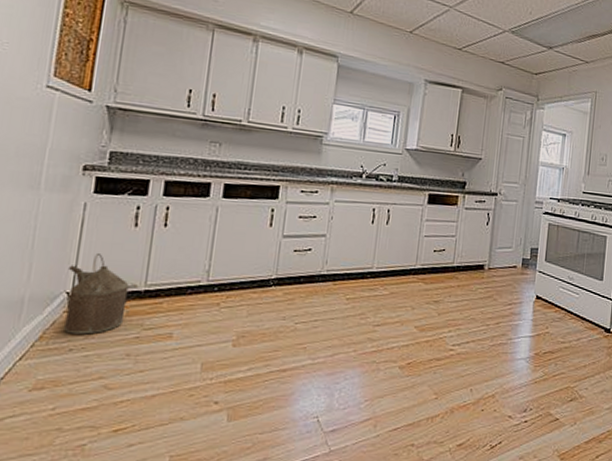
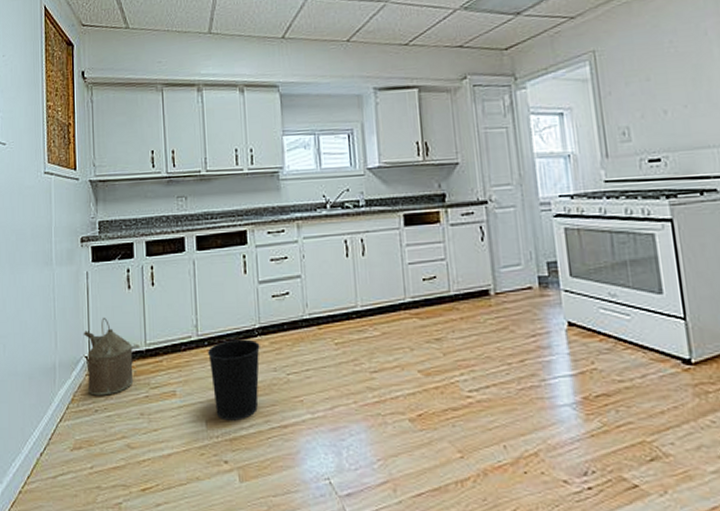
wastebasket: none [214,287,273,364] -> present [208,339,260,421]

